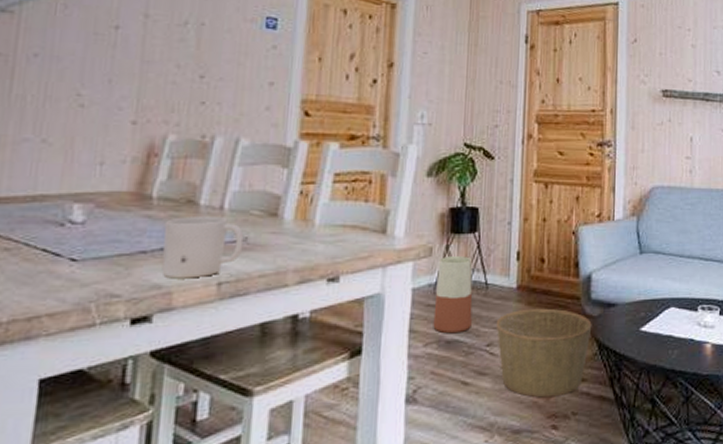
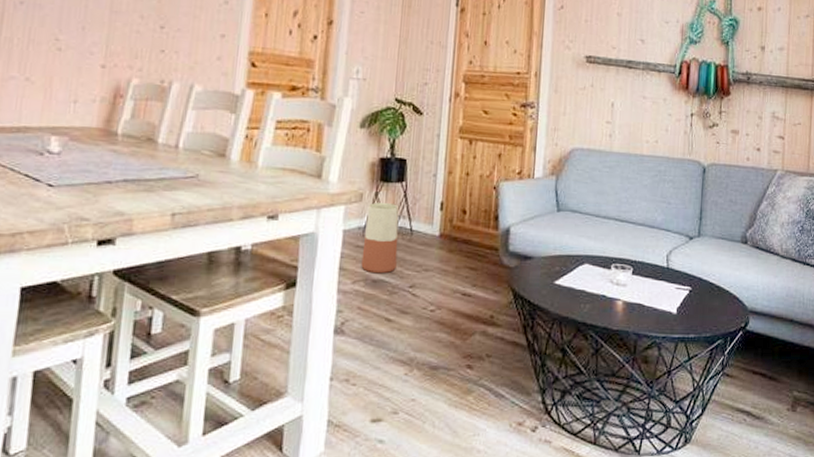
mug: present [162,217,244,279] -> none [124,153,196,209]
basket: present [495,308,592,398] -> none [418,255,509,339]

